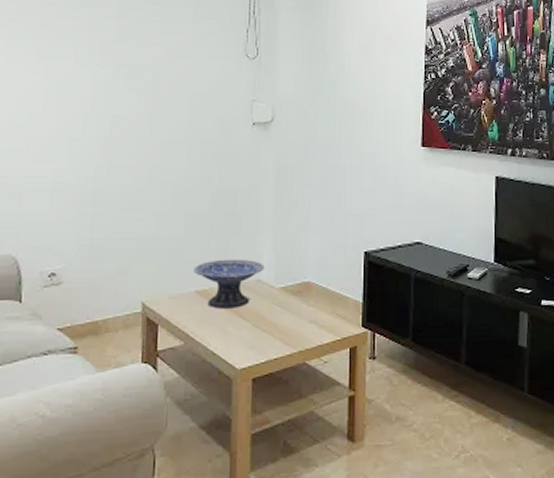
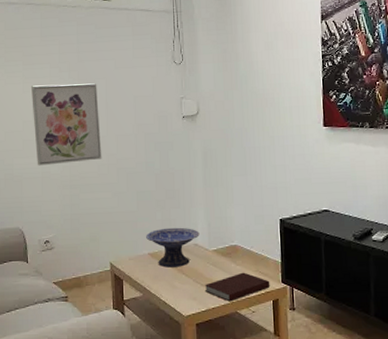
wall art: none [44,68,141,174] -> present [30,83,102,166]
notebook: none [266,314,348,351] -> present [204,272,270,302]

